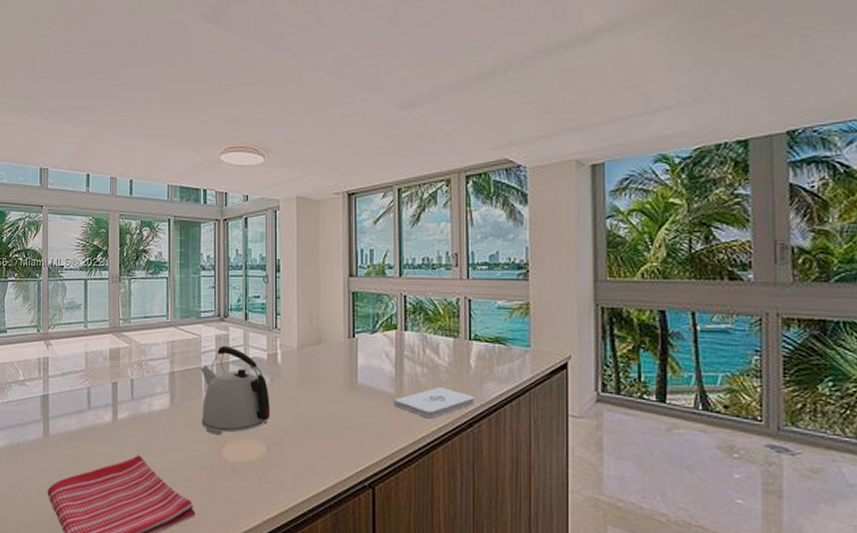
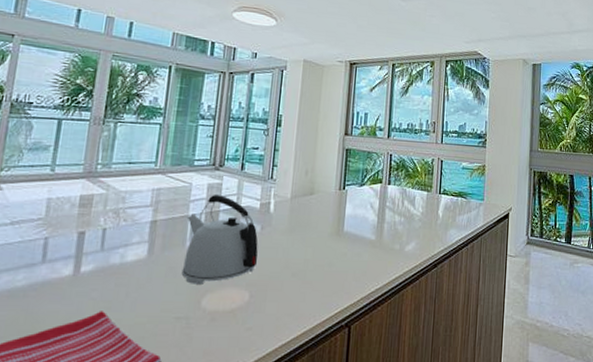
notepad: present [393,386,476,419] -> none [373,233,441,261]

